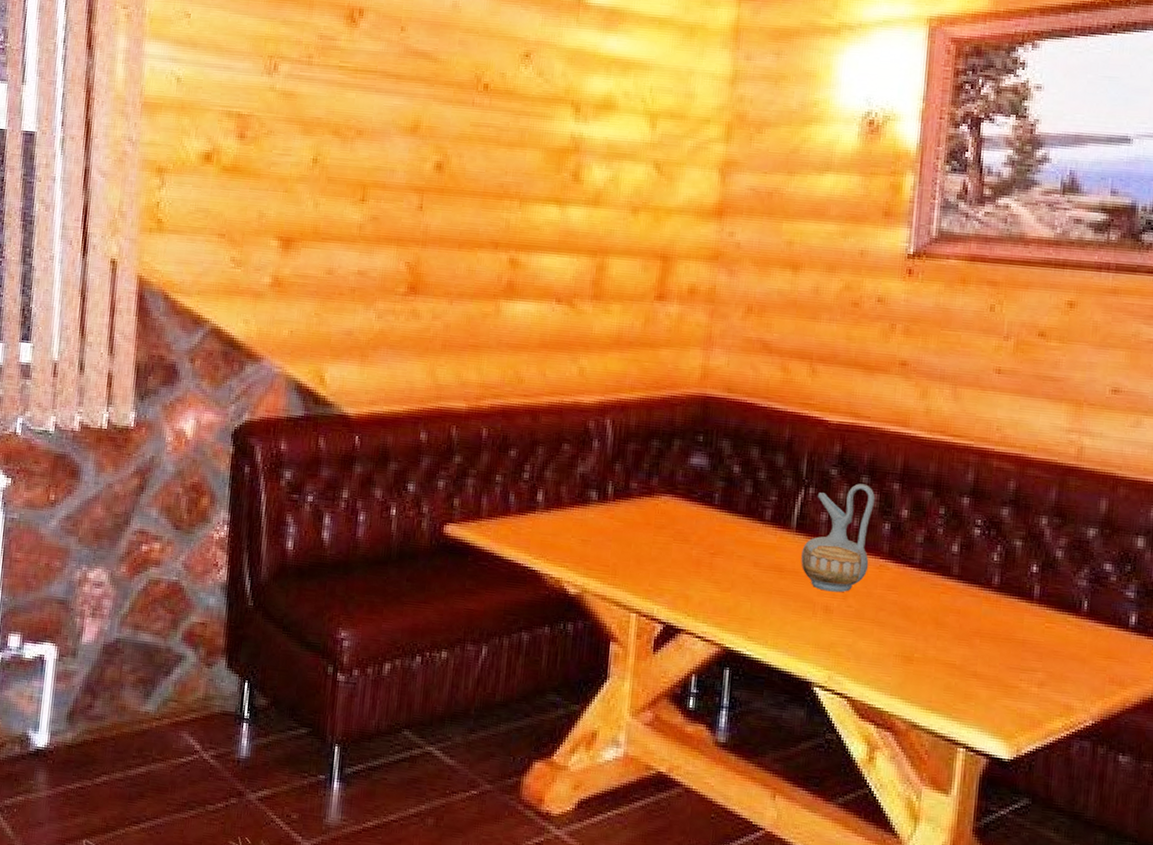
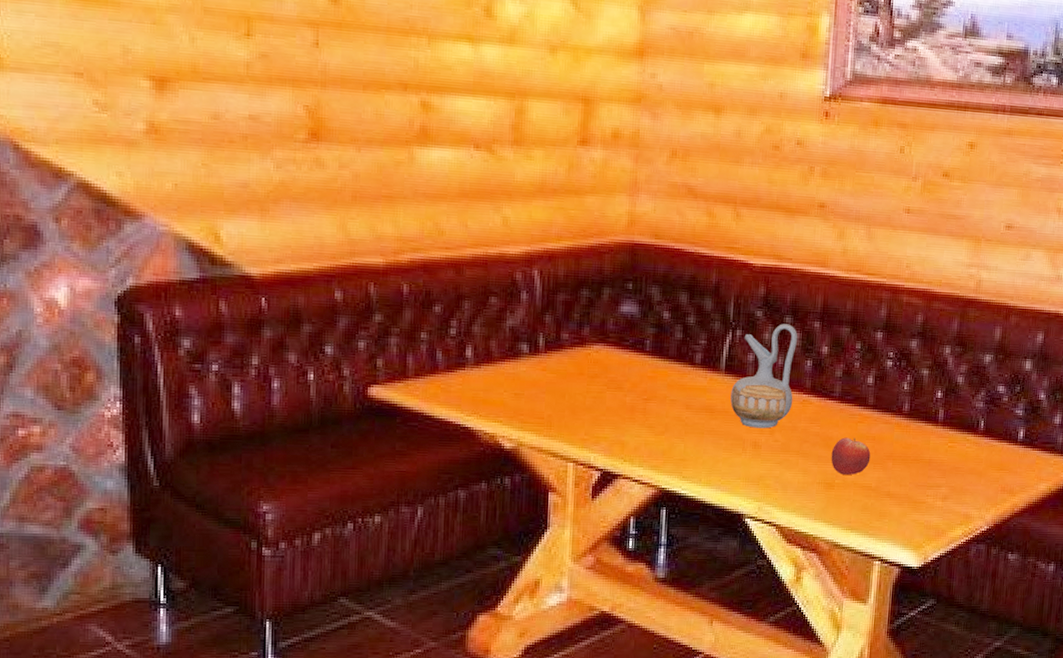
fruit: none [909,608,955,650] -> present [831,437,871,475]

